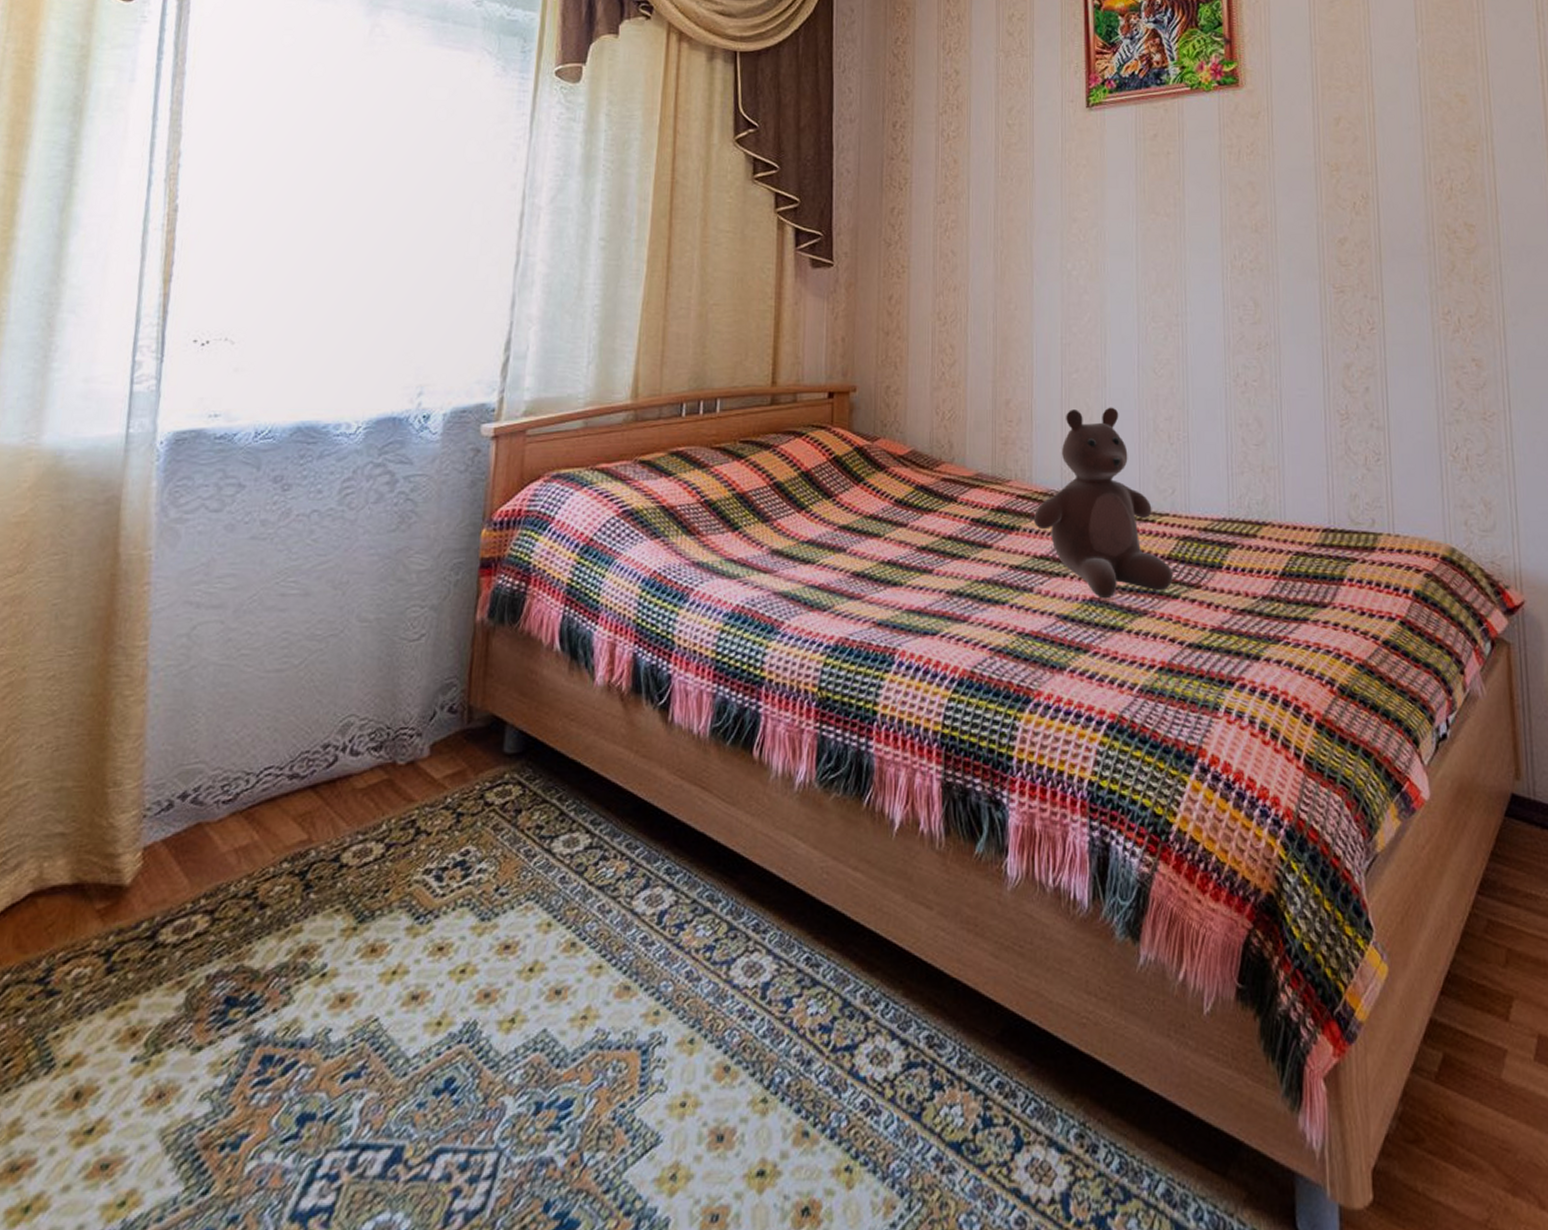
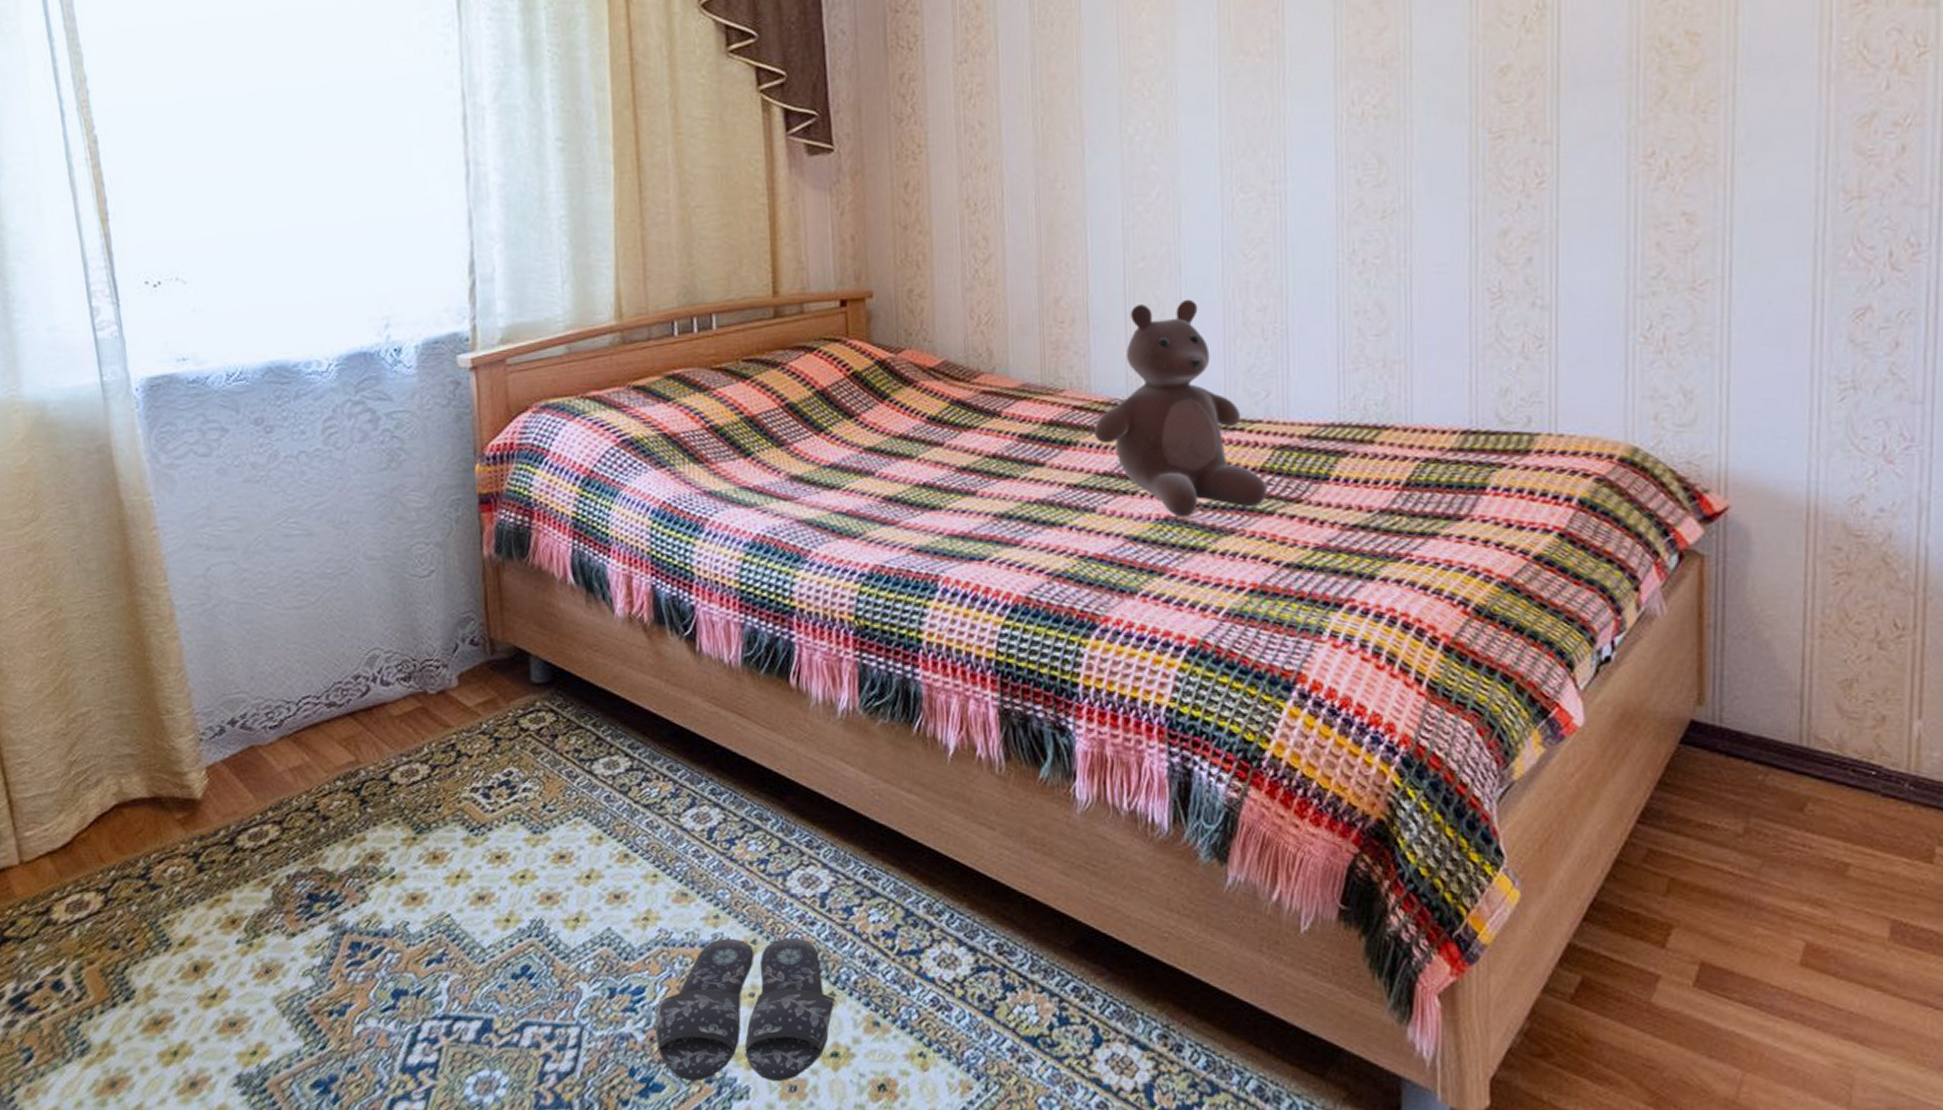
slippers: none [578,1035,767,1214] -> present [656,937,836,1082]

